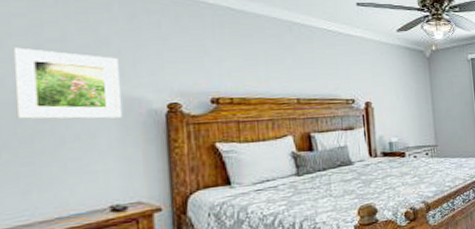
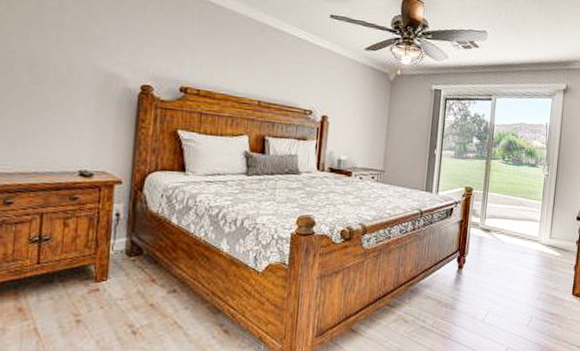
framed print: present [13,47,123,119] -> none [13,11,105,91]

